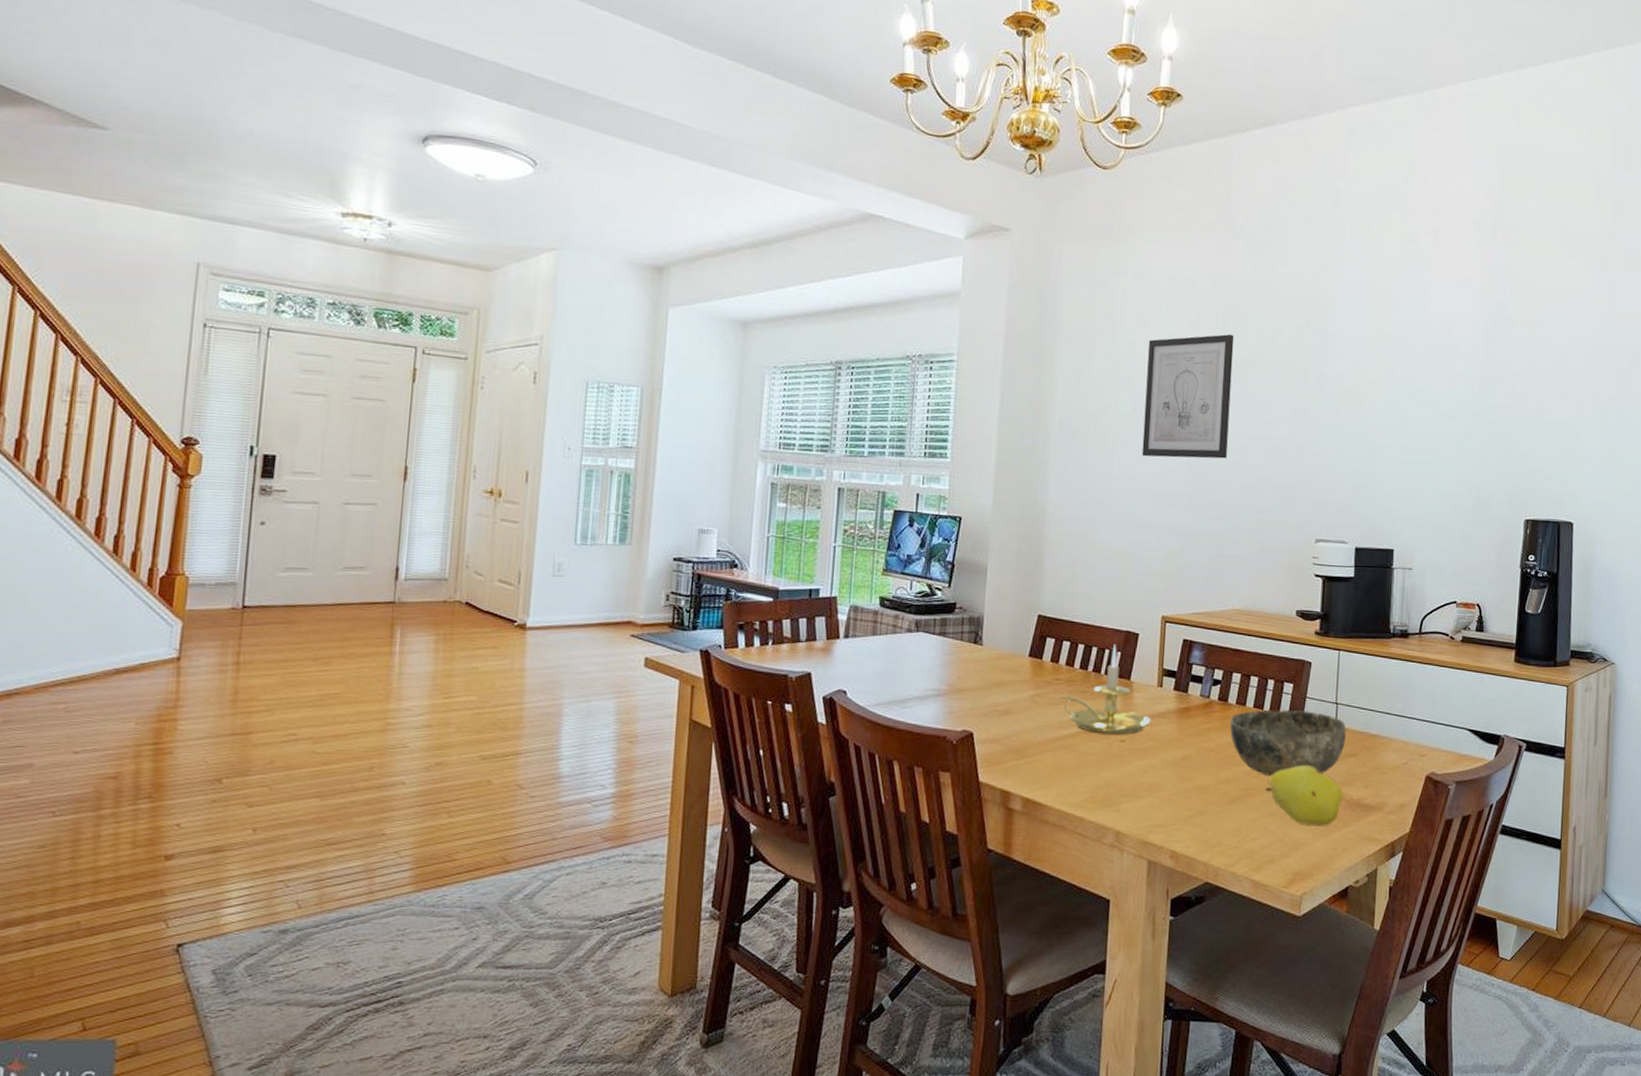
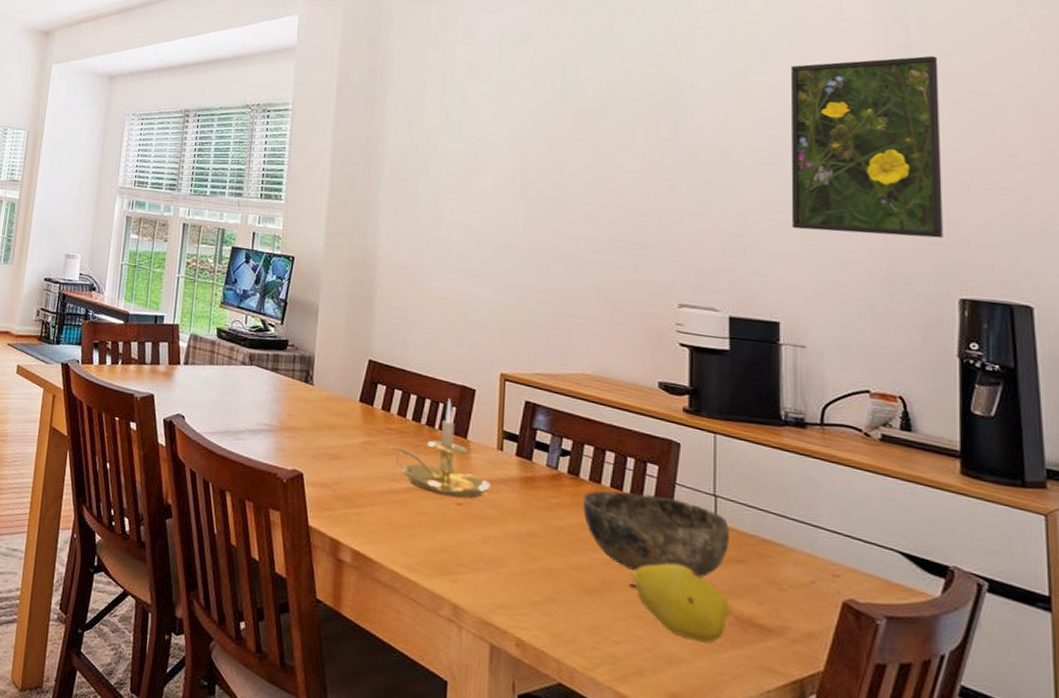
wall art: present [1142,334,1235,459] -> none [475,83,574,212]
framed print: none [1408,310,1525,470] -> present [790,55,943,239]

